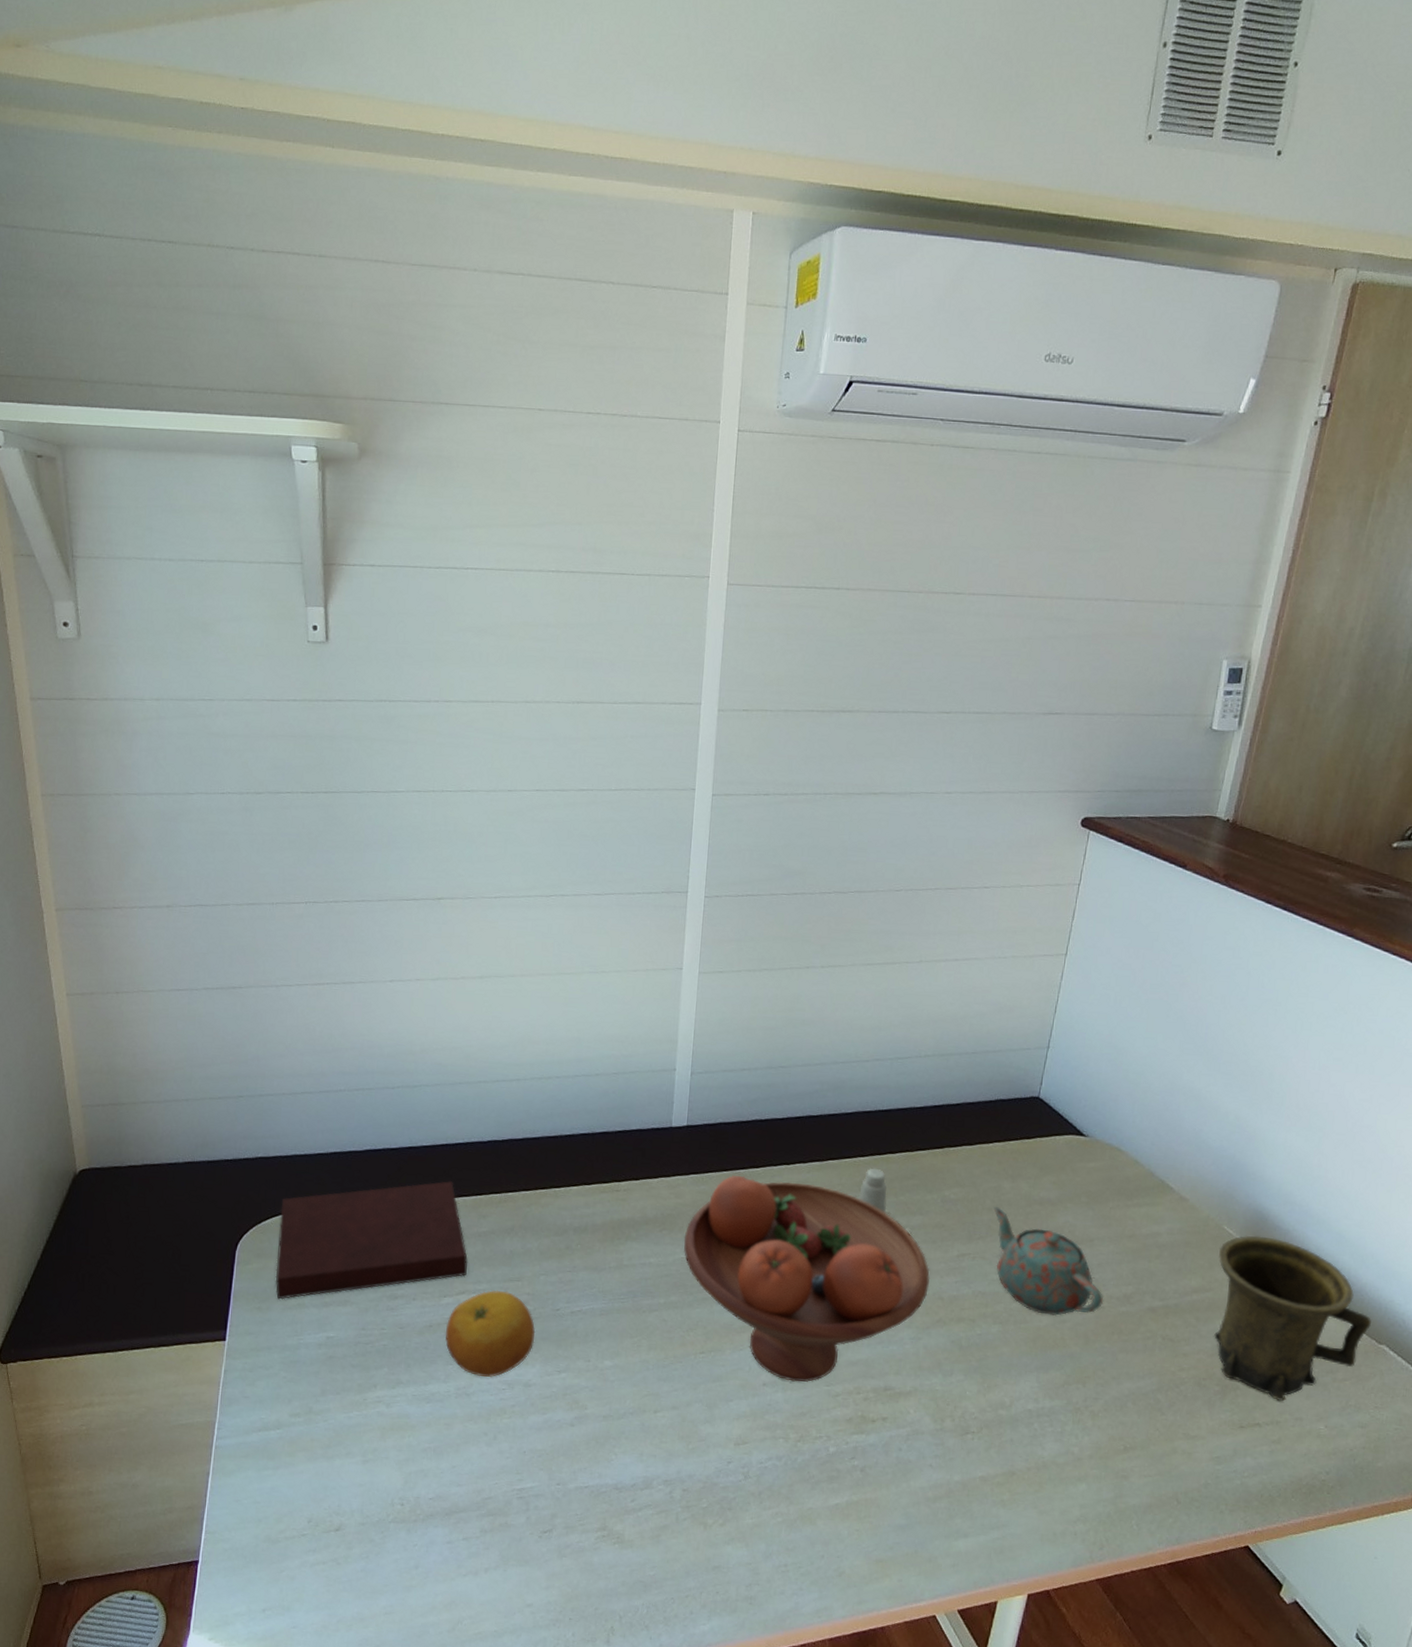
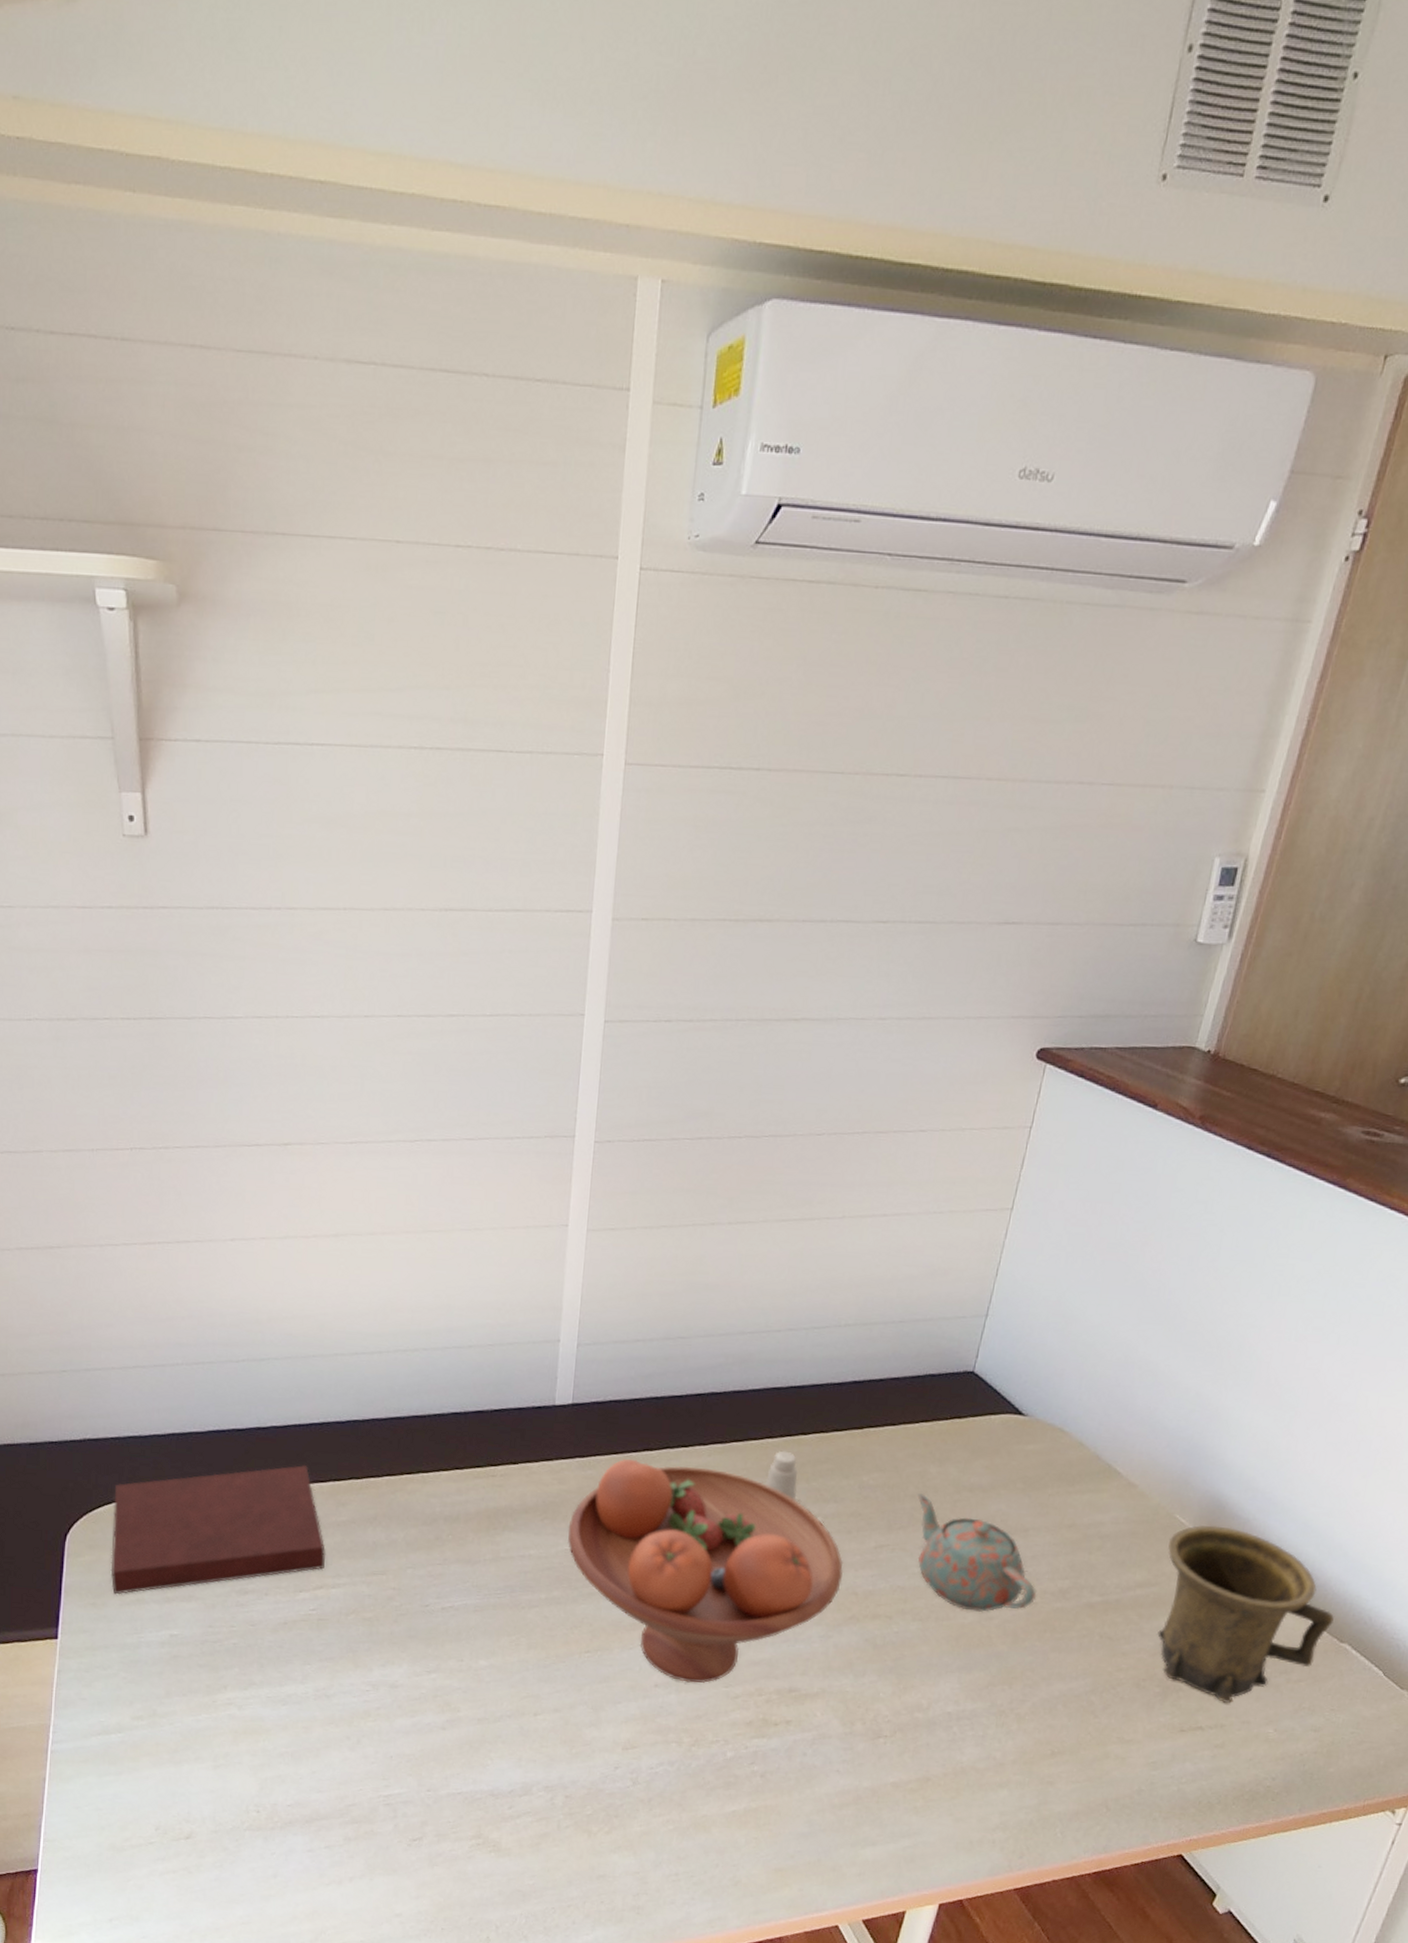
fruit: present [445,1290,535,1377] -> none [301,1584,402,1678]

